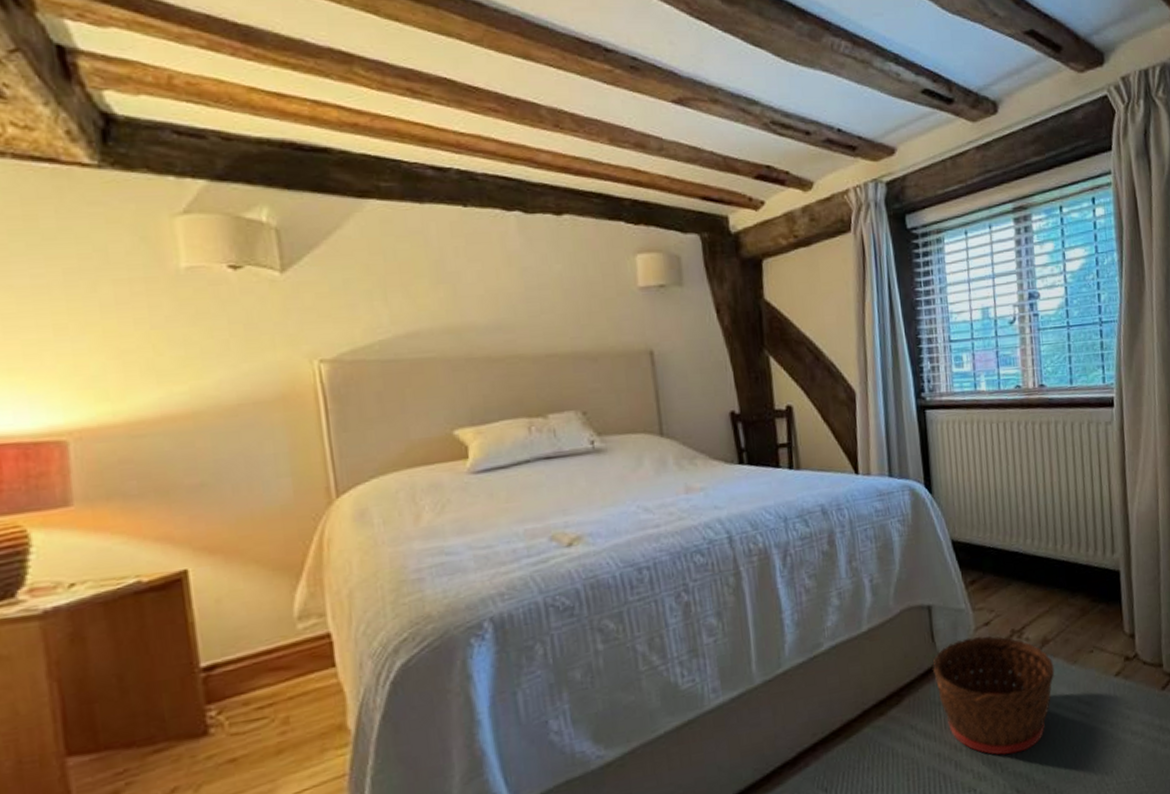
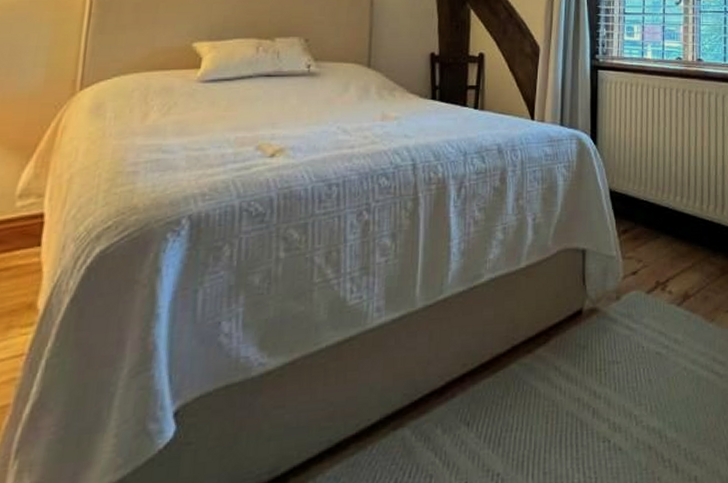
basket: present [932,635,1055,755] -> none [581,284,693,408]

